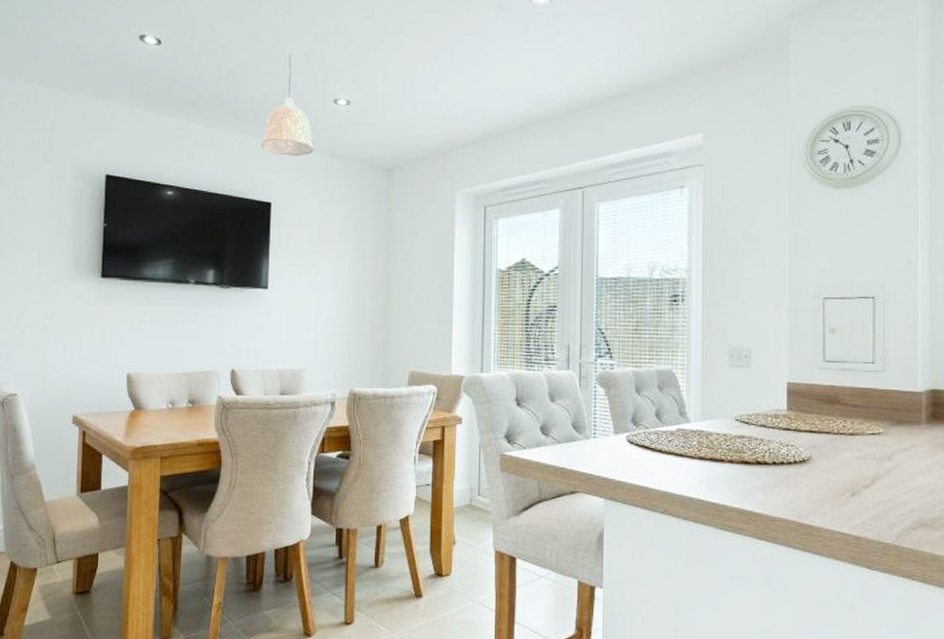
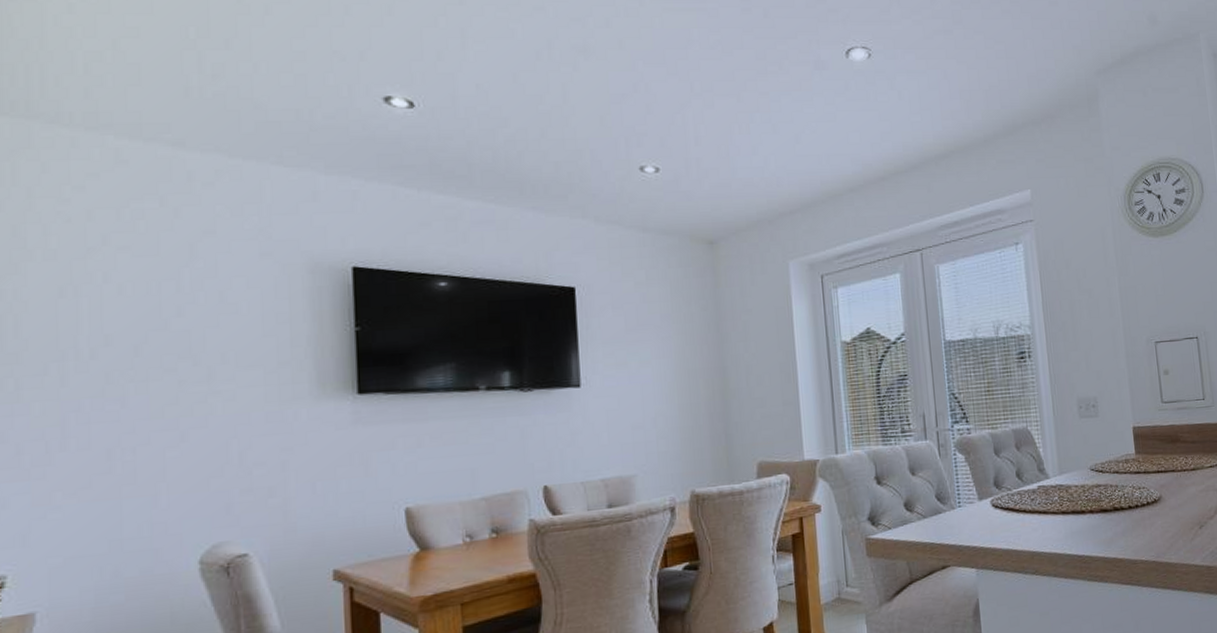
pendant lamp: present [261,54,314,156] -> none [556,117,621,233]

